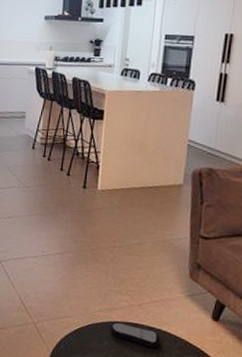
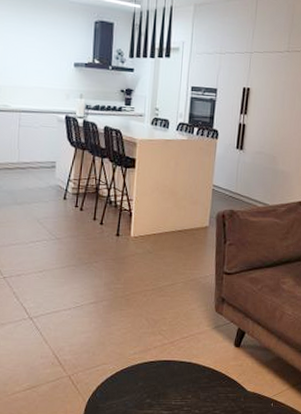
remote control: present [110,322,159,348] -> none [144,362,190,381]

